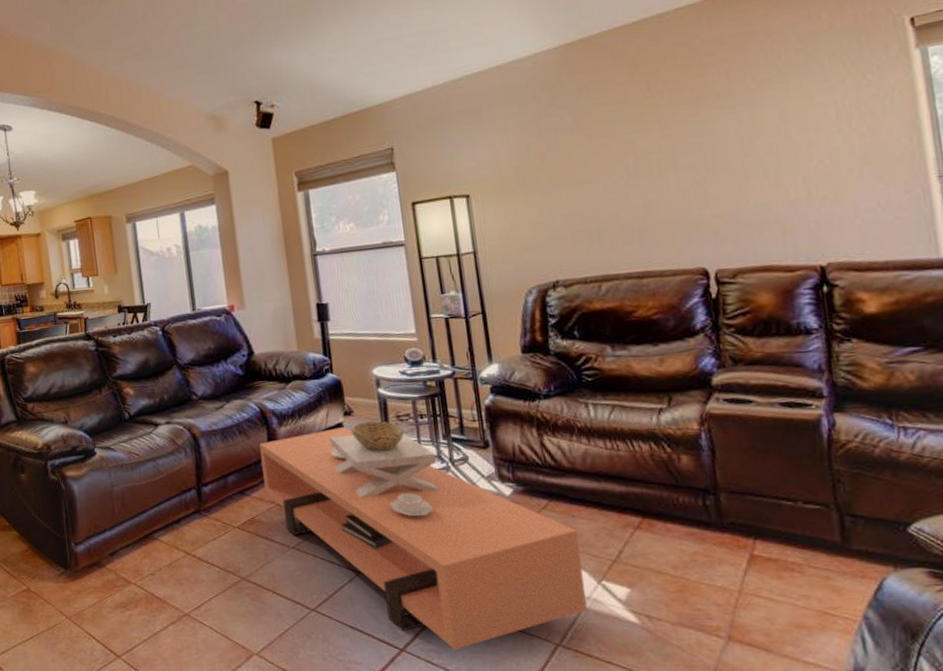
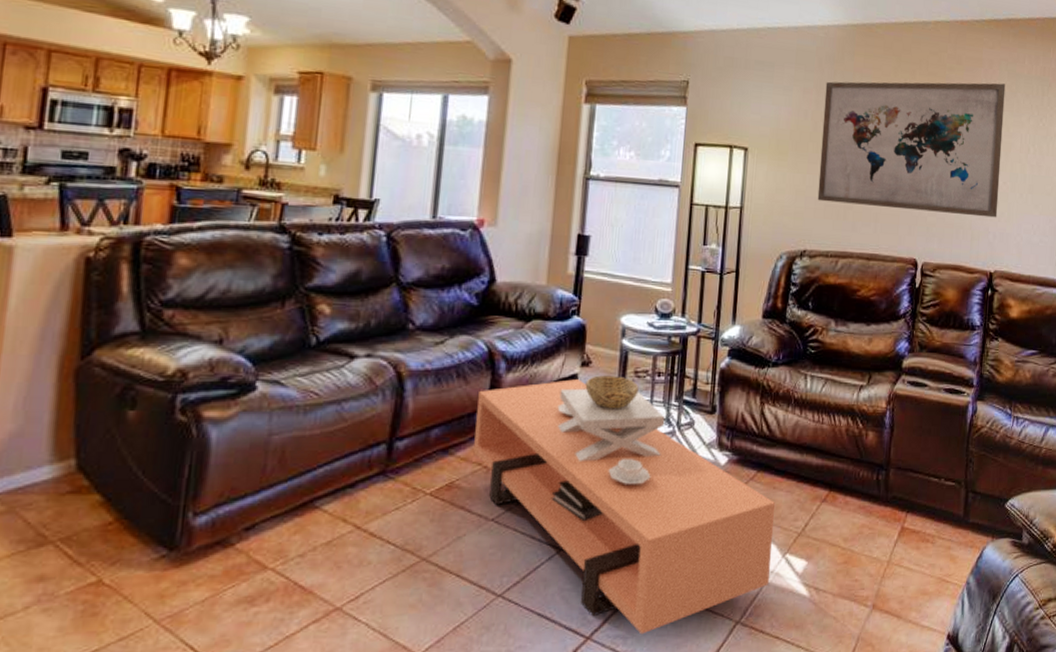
wall art: none [545,49,818,230] -> present [817,81,1006,218]

